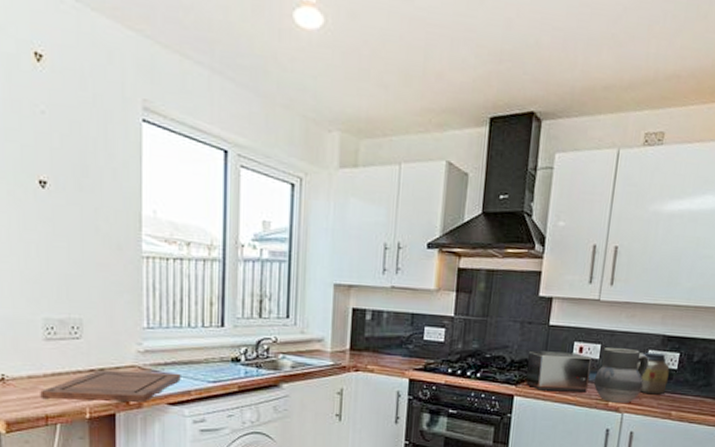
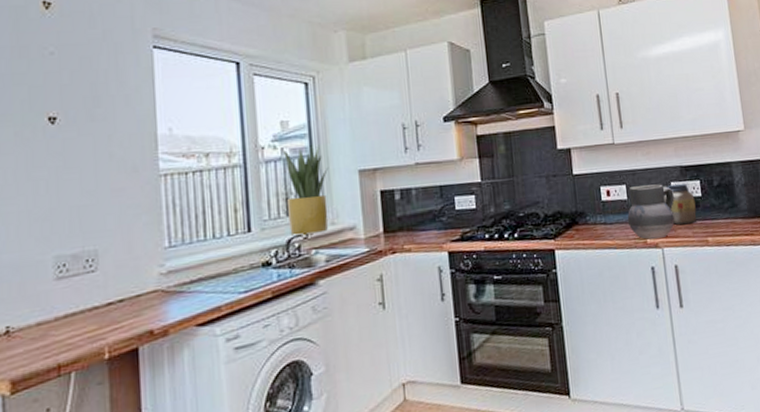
cutting board: present [40,369,181,402] -> none [51,289,209,346]
planter: none [261,249,306,339] -> present [282,144,329,236]
toaster: present [525,350,593,393] -> none [559,197,624,241]

